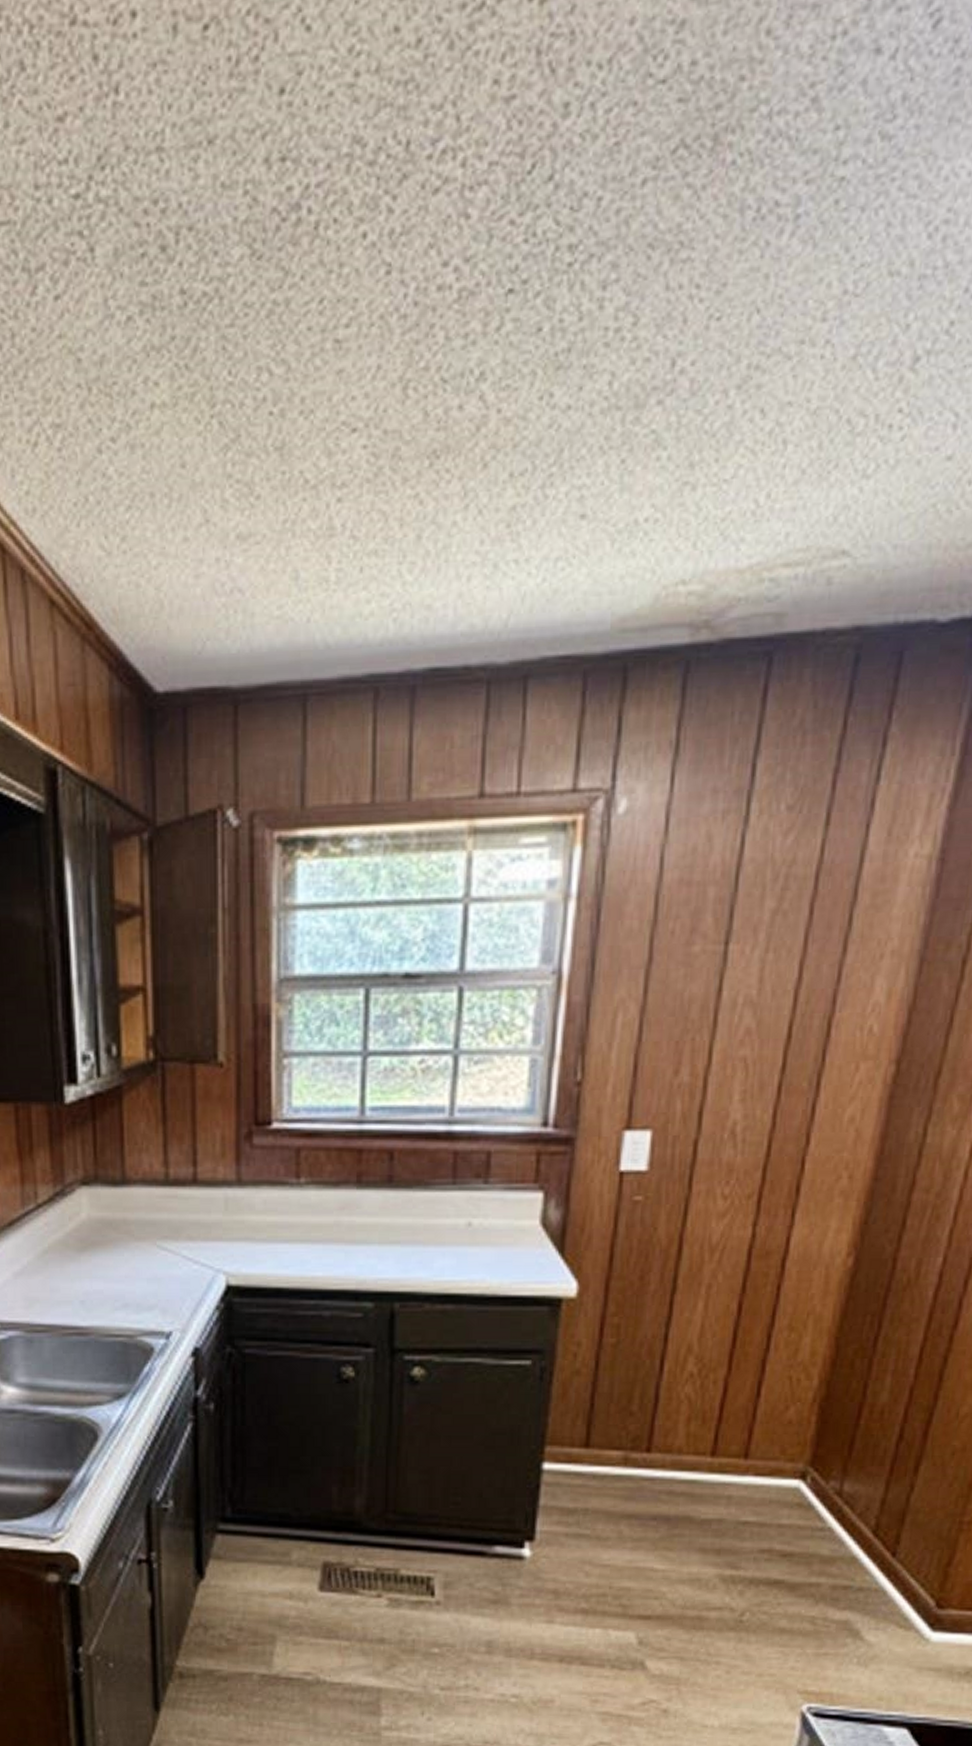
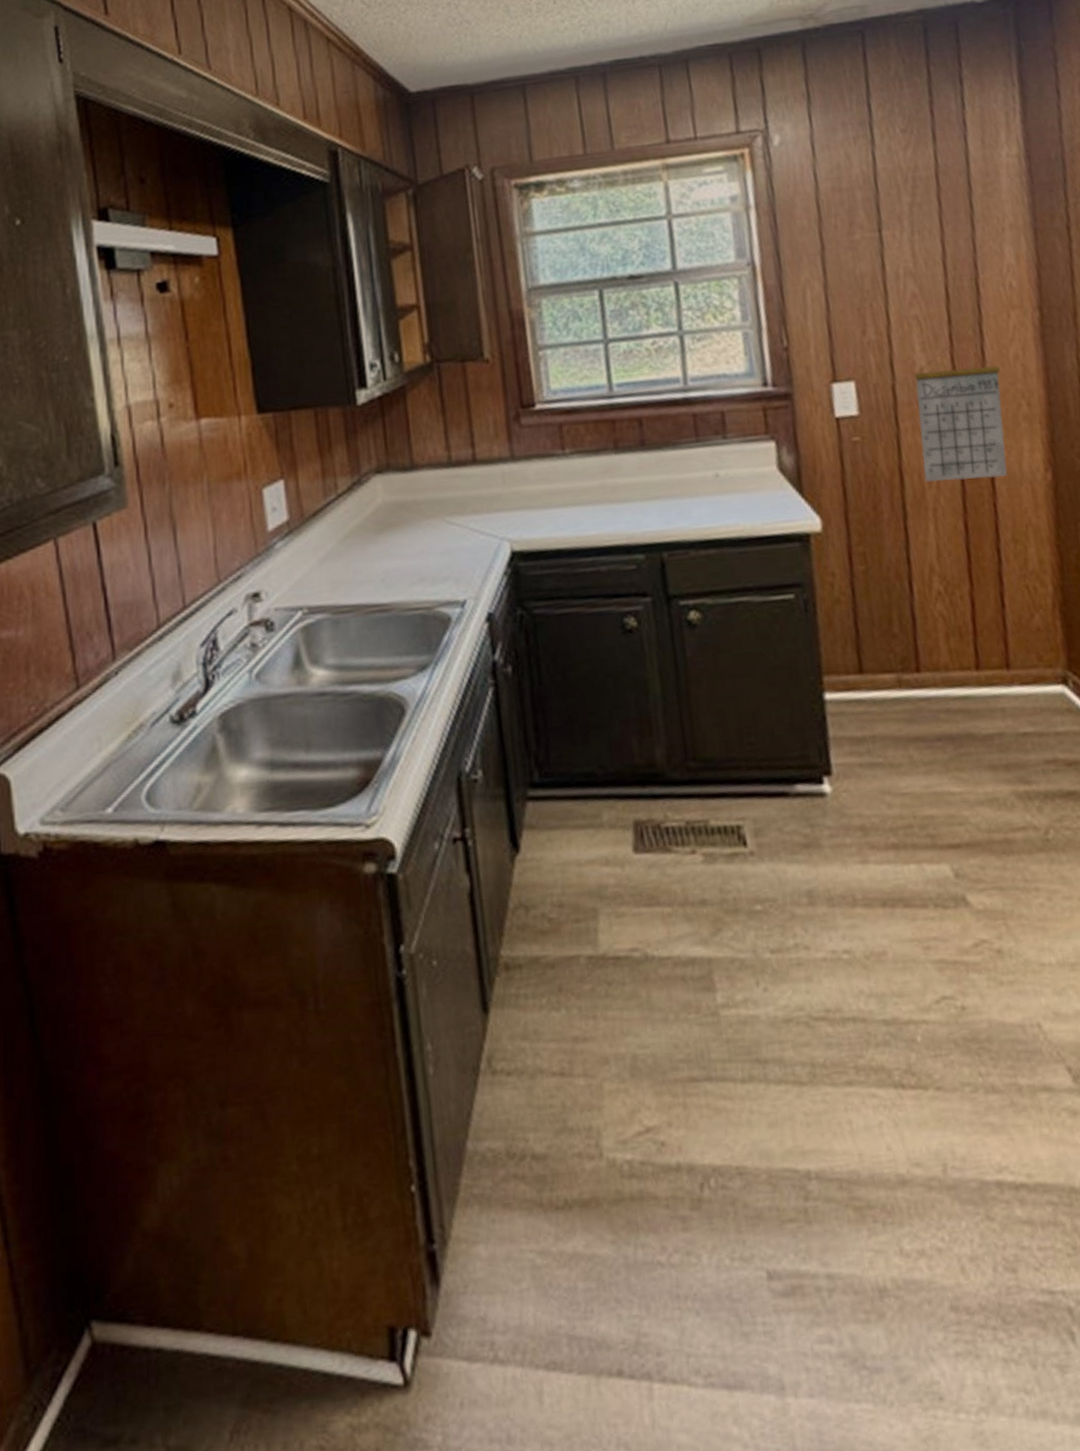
calendar: none [706,1097,828,1258] -> present [914,344,1008,482]

